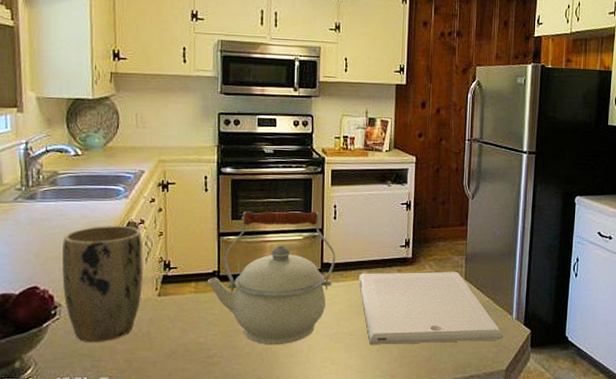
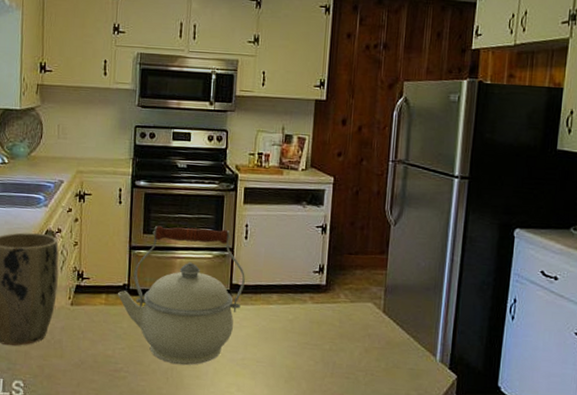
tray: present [358,272,503,345] -> none [268,297,425,383]

